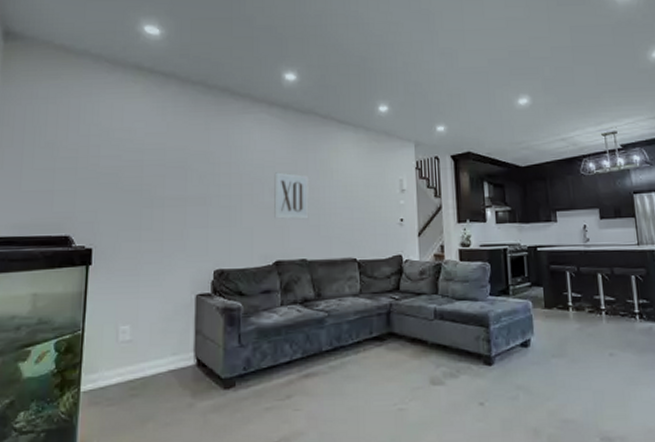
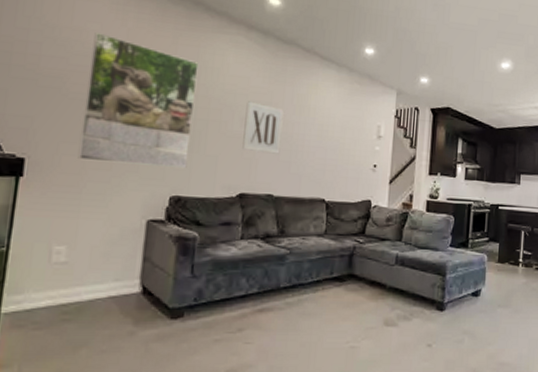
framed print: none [134,130,229,245] -> present [77,33,199,168]

